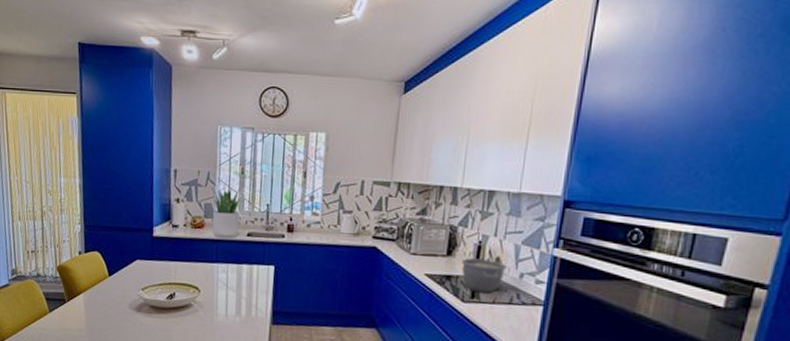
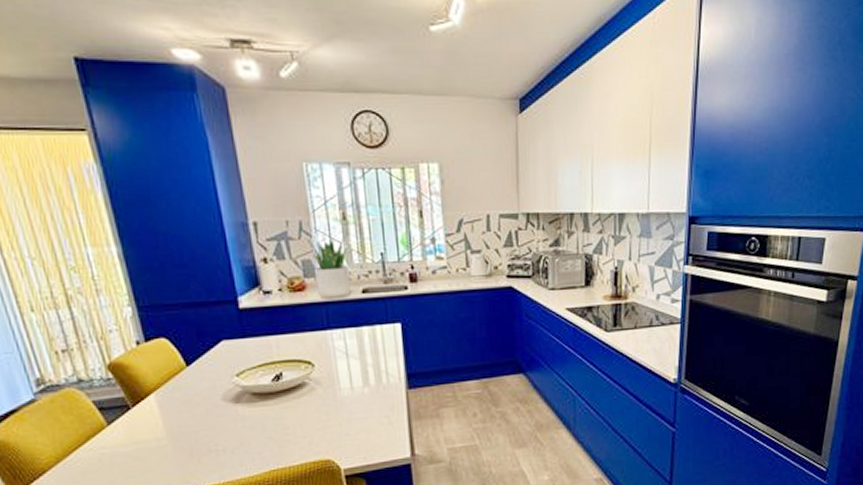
cooking pot: present [461,256,507,295] -> none [600,280,644,322]

